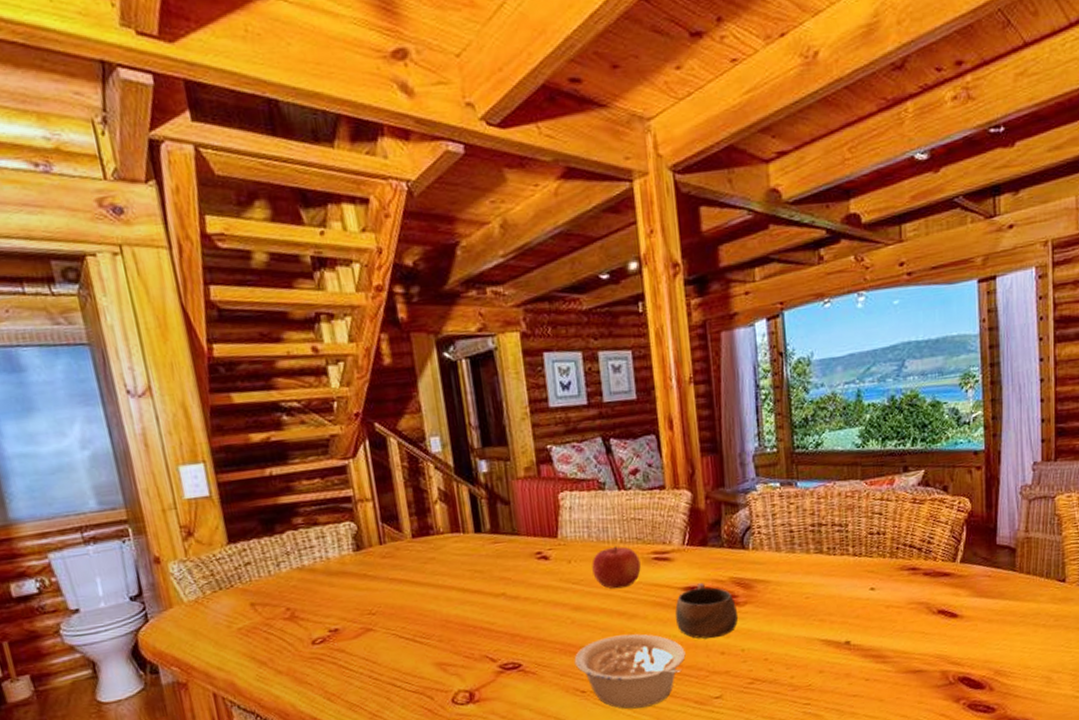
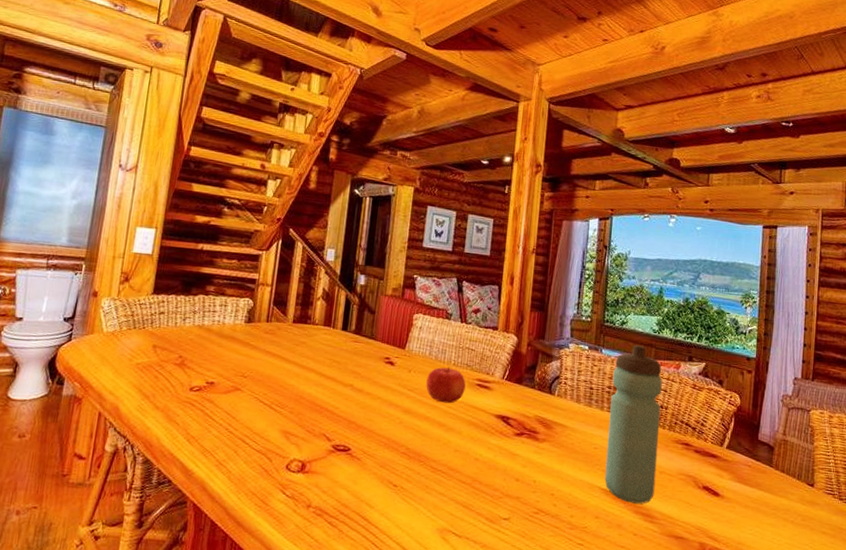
legume: present [574,634,686,709] -> none [394,442,487,513]
cup: present [675,583,739,639] -> none [484,414,537,465]
water bottle: none [815,467,883,648] -> present [604,345,662,504]

